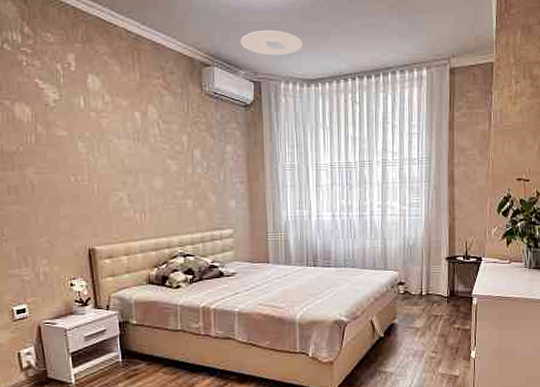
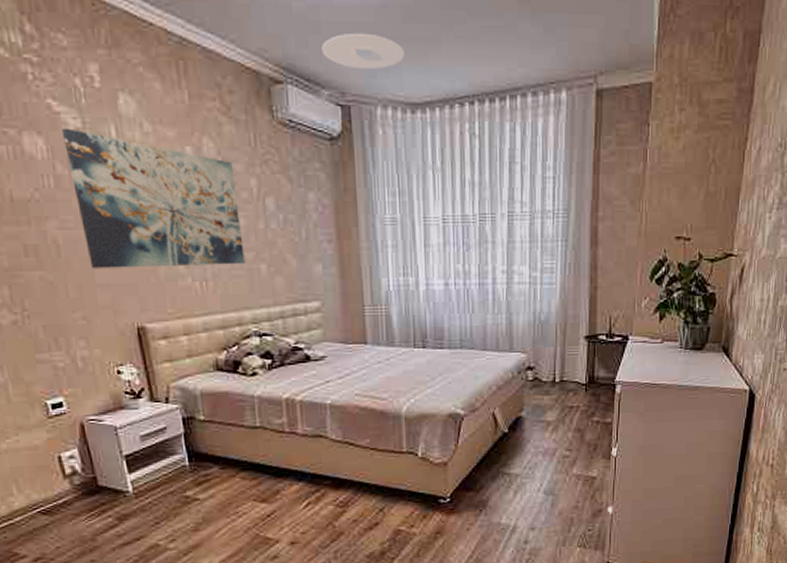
wall art: none [45,99,176,204] -> present [62,128,245,269]

